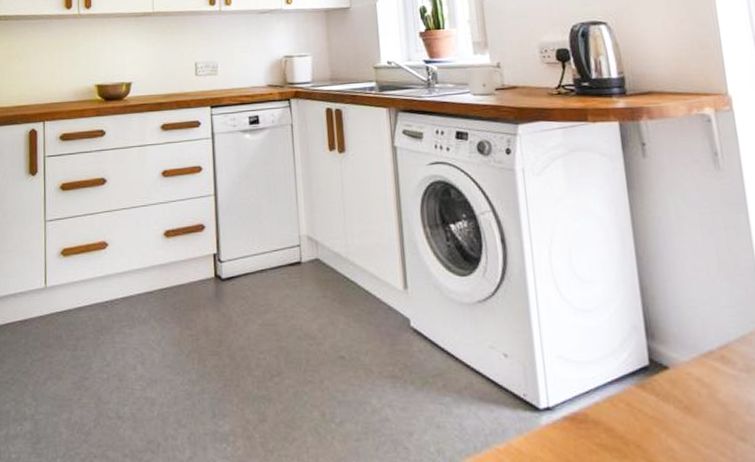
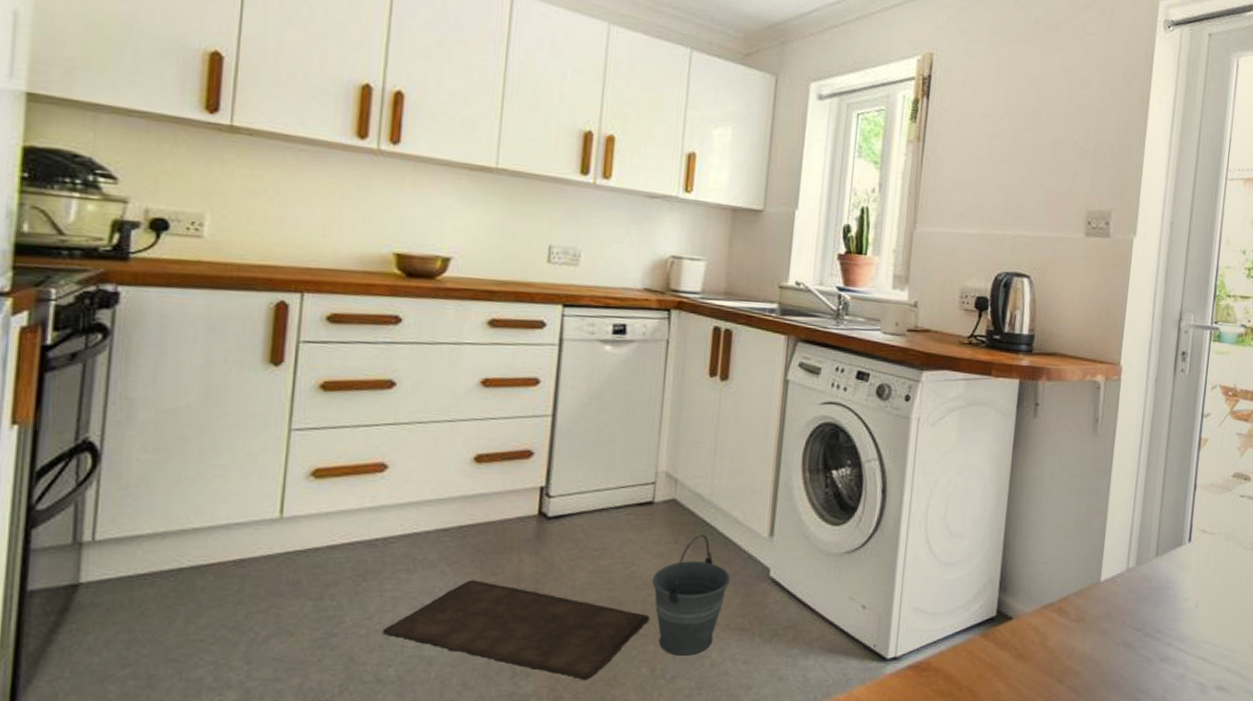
doormat: none [118,333,314,421] -> present [384,580,650,680]
bucket: none [310,288,377,401] -> present [651,534,731,656]

